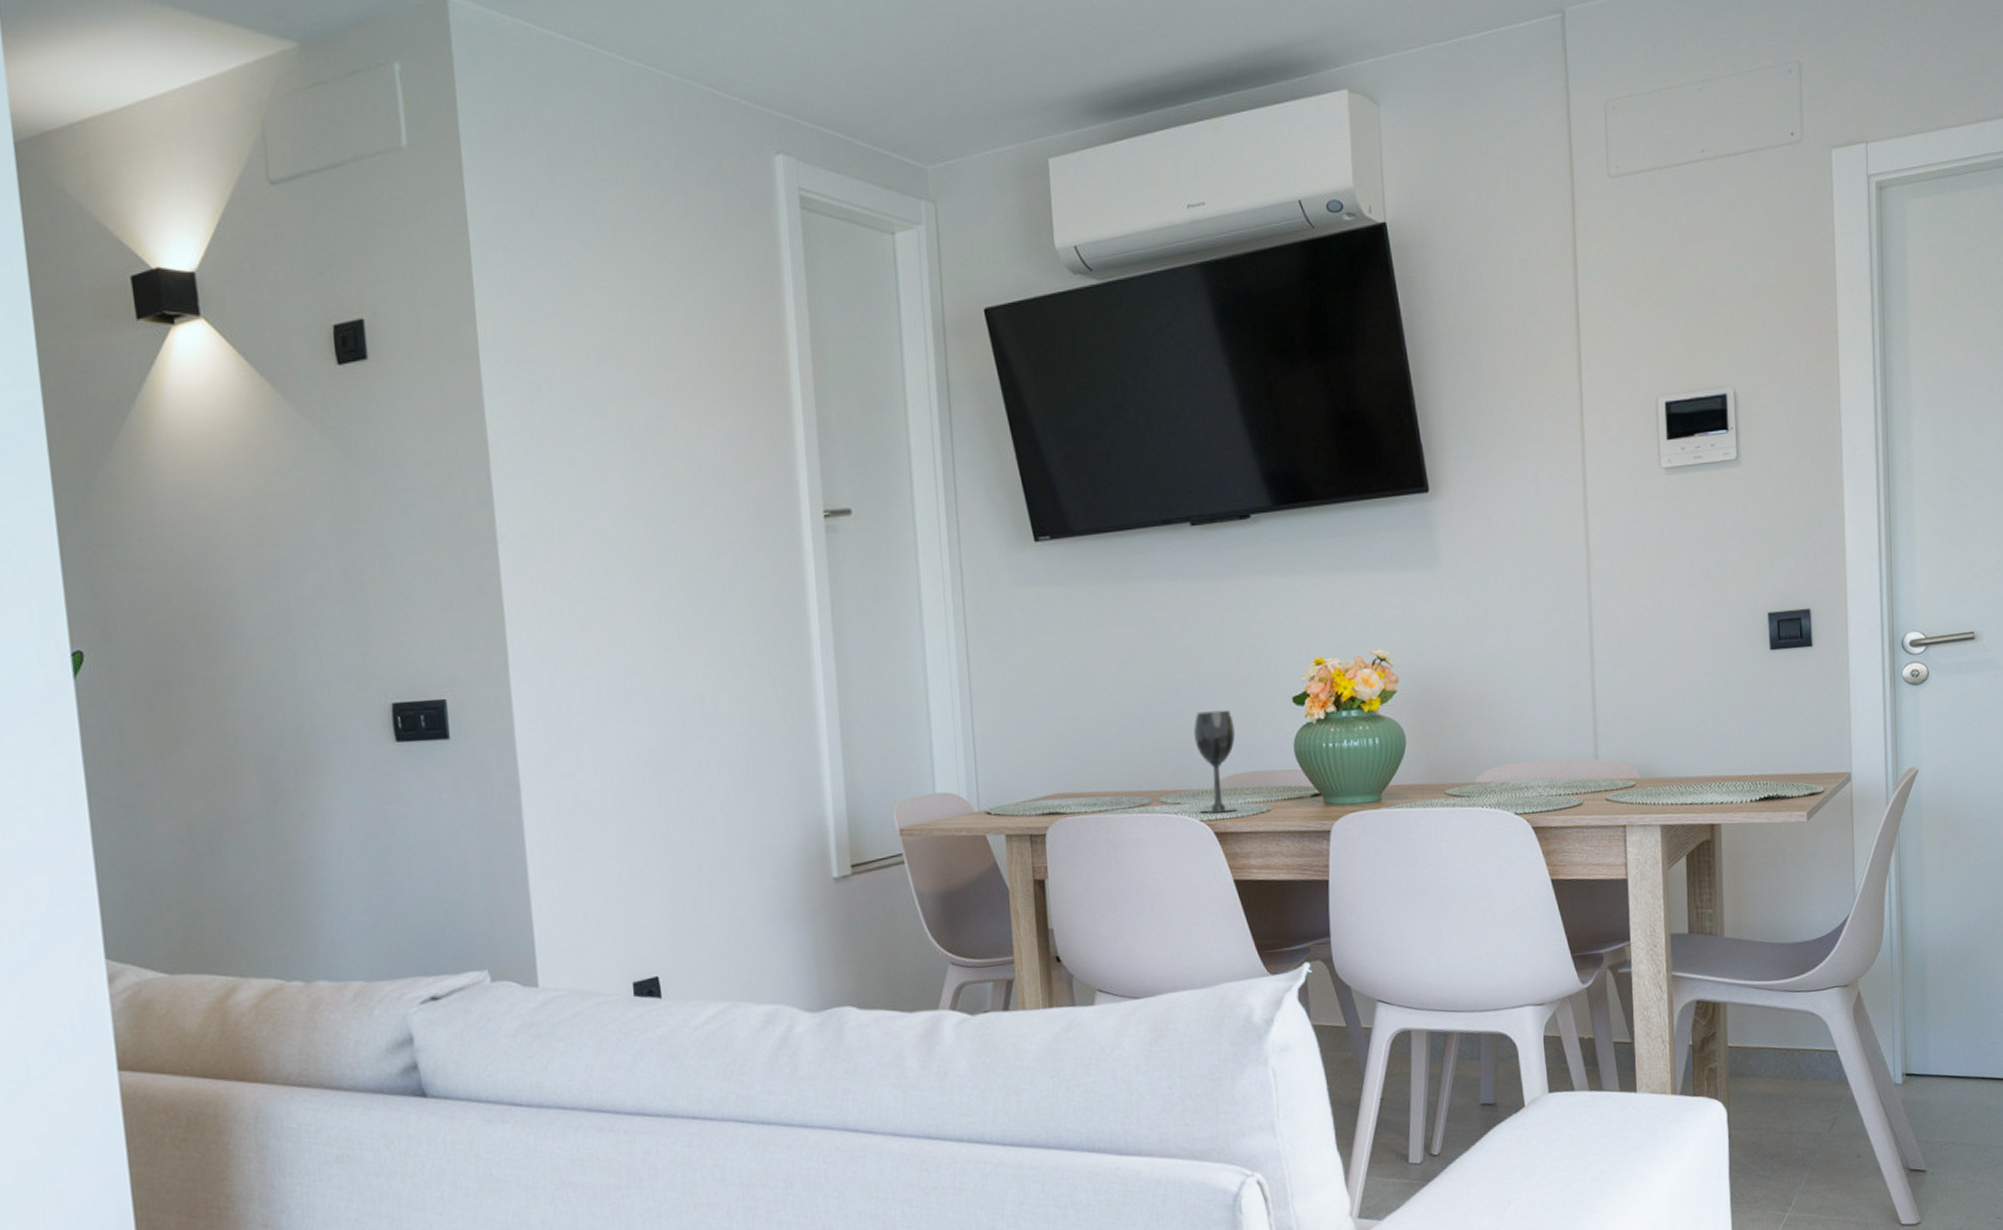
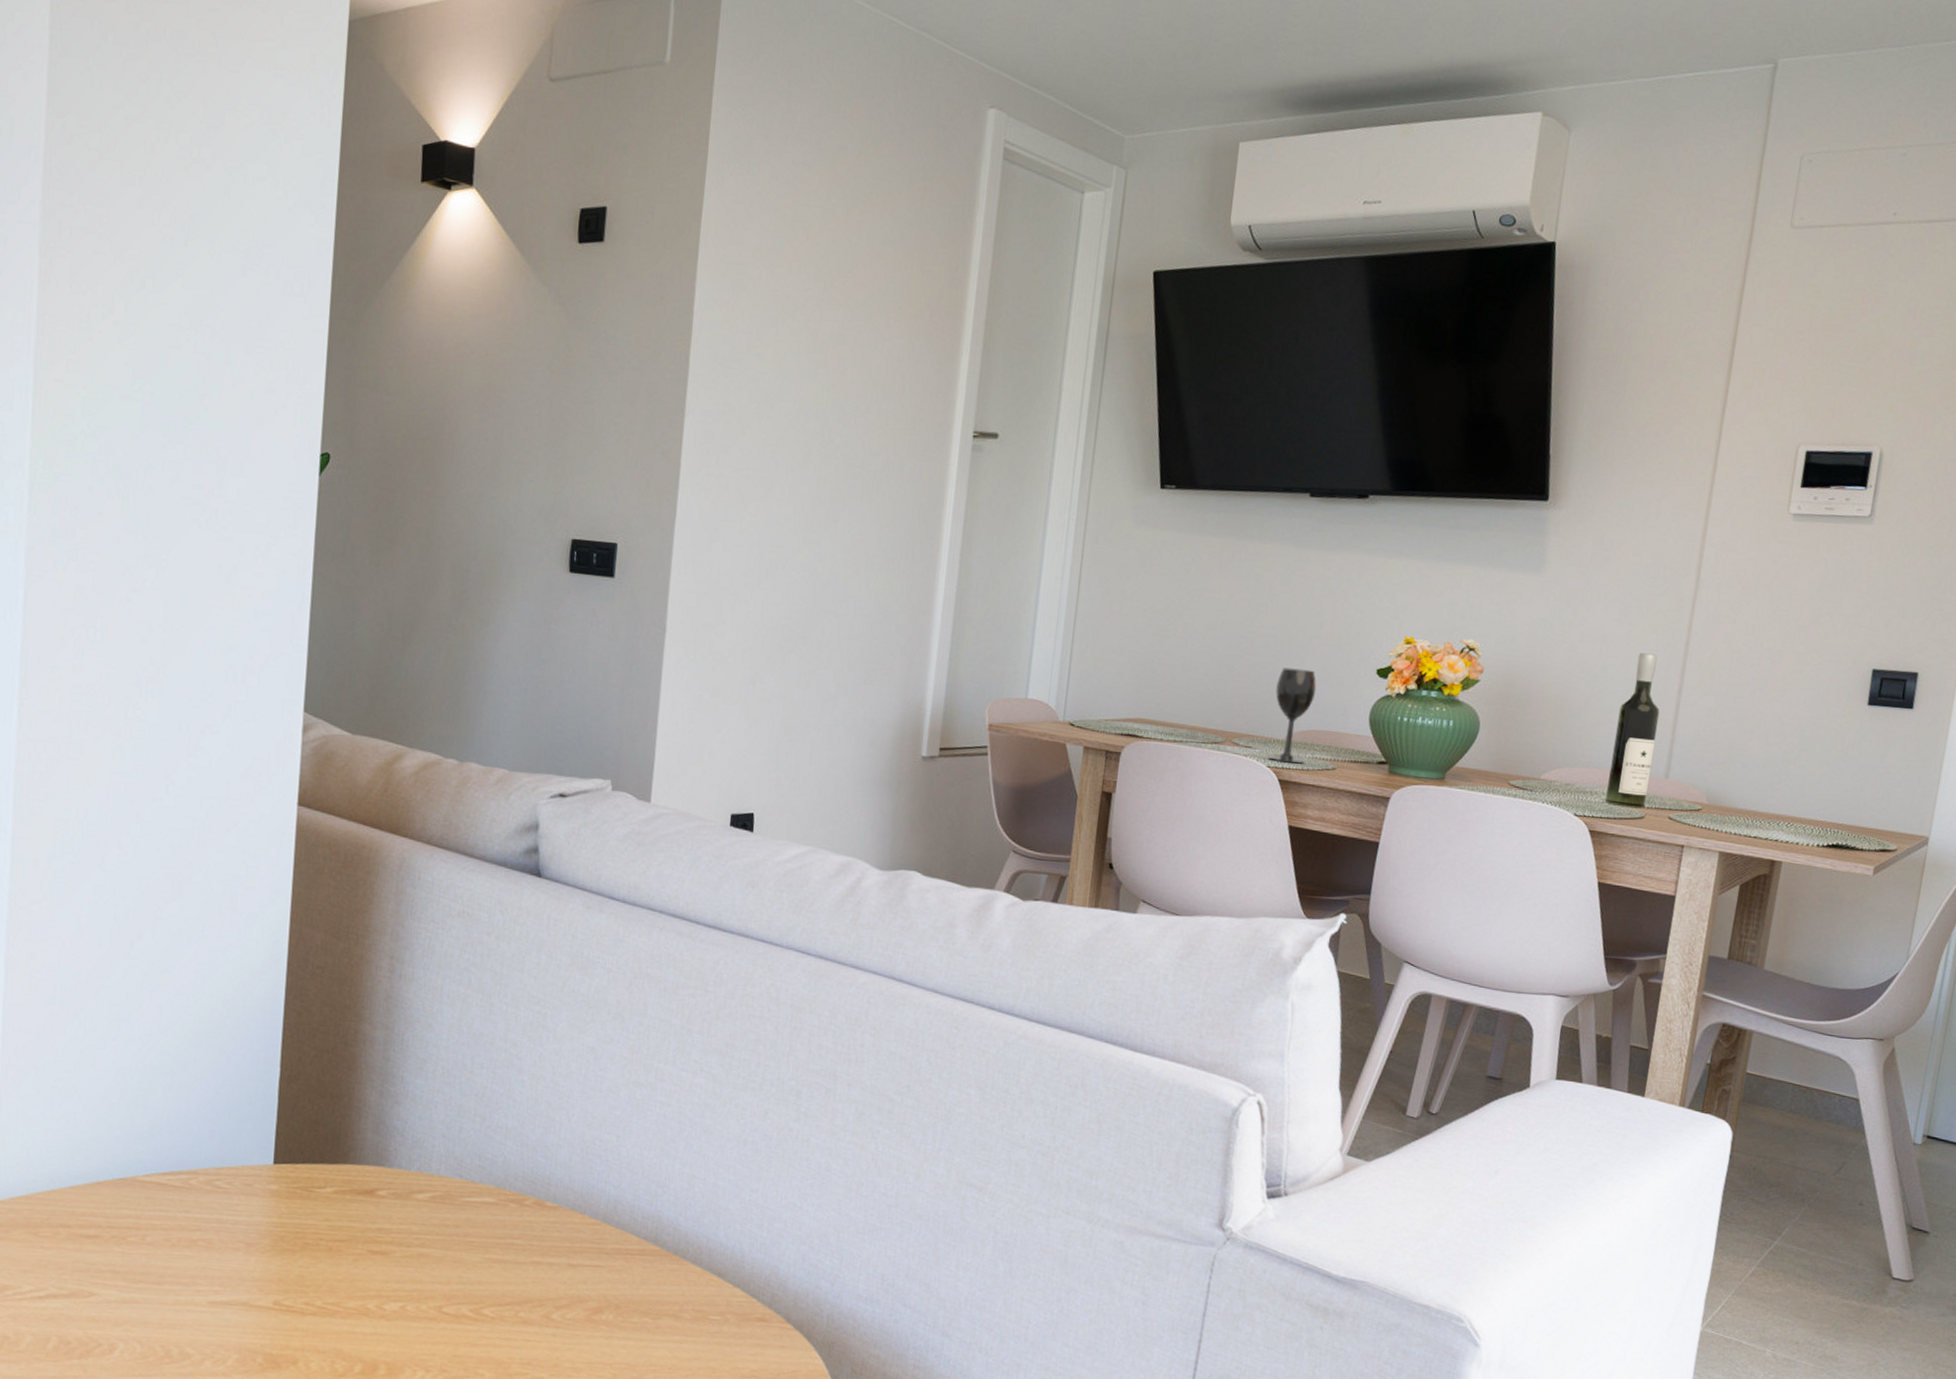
bottle: none [1538,633,1581,798] -> present [1604,653,1660,809]

